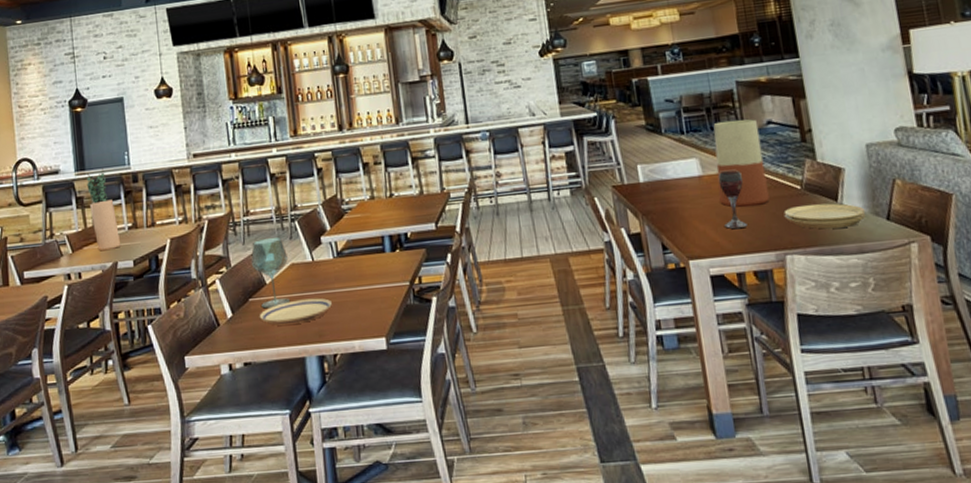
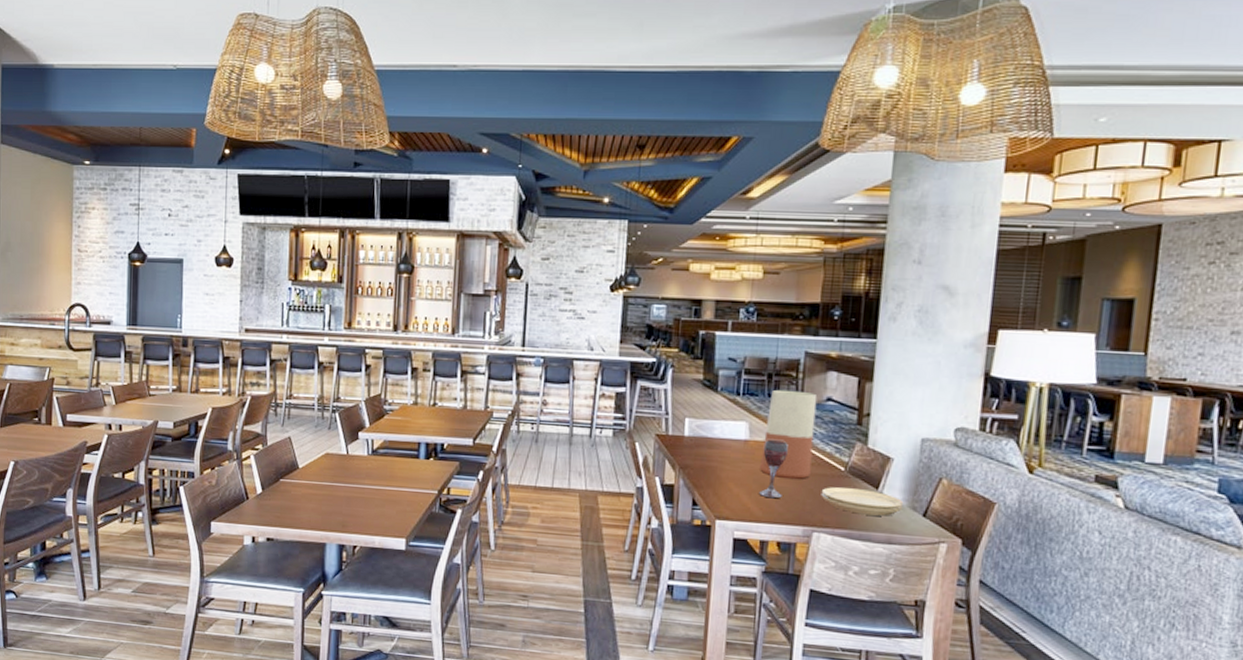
vase: present [86,168,121,252] -> none [137,327,164,409]
wine glass: present [251,237,291,309] -> none [287,424,324,492]
plate: present [259,298,332,326] -> none [287,488,359,512]

